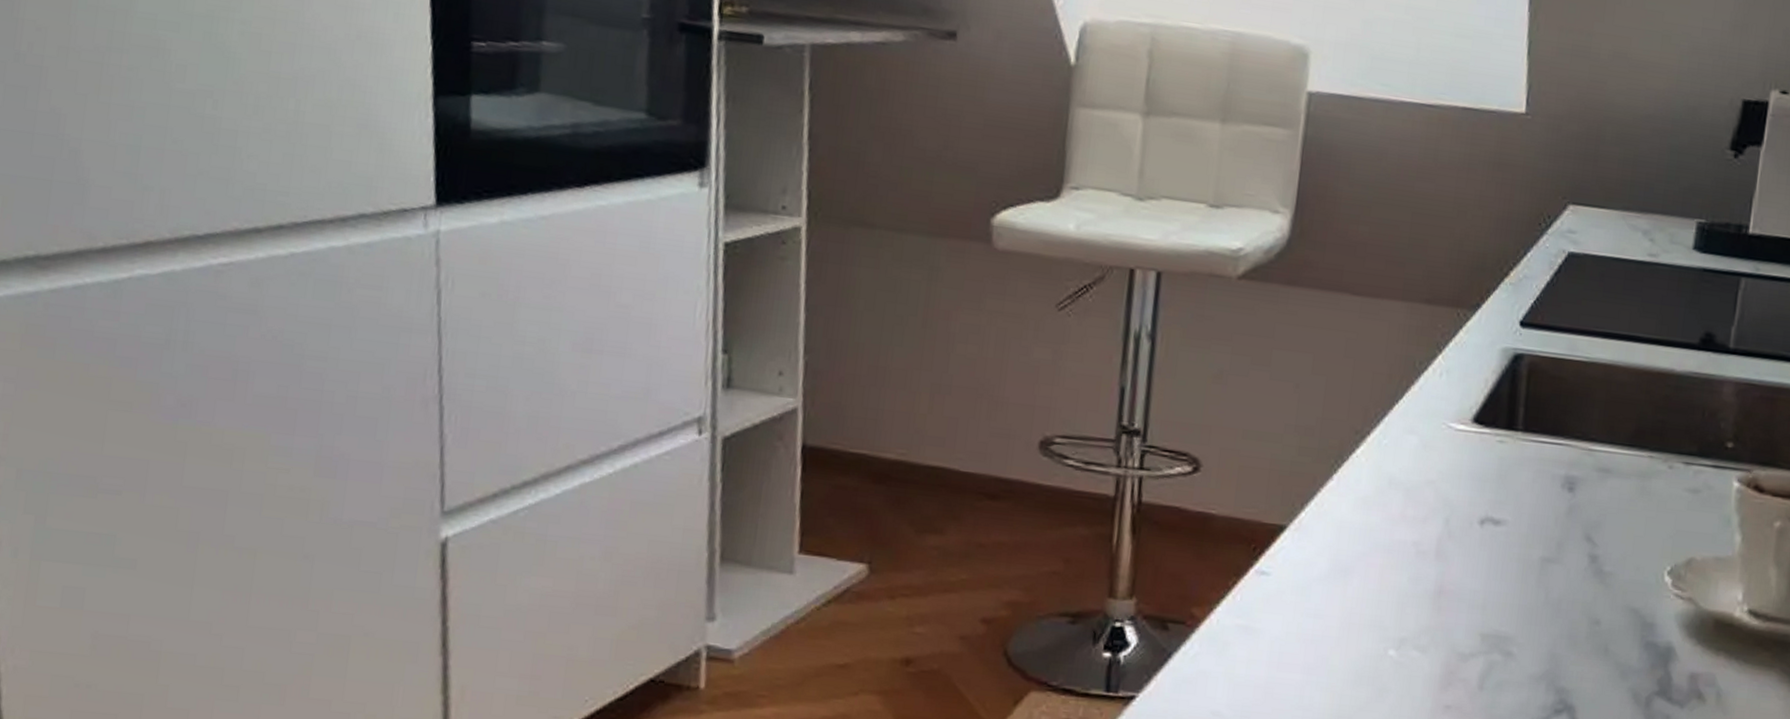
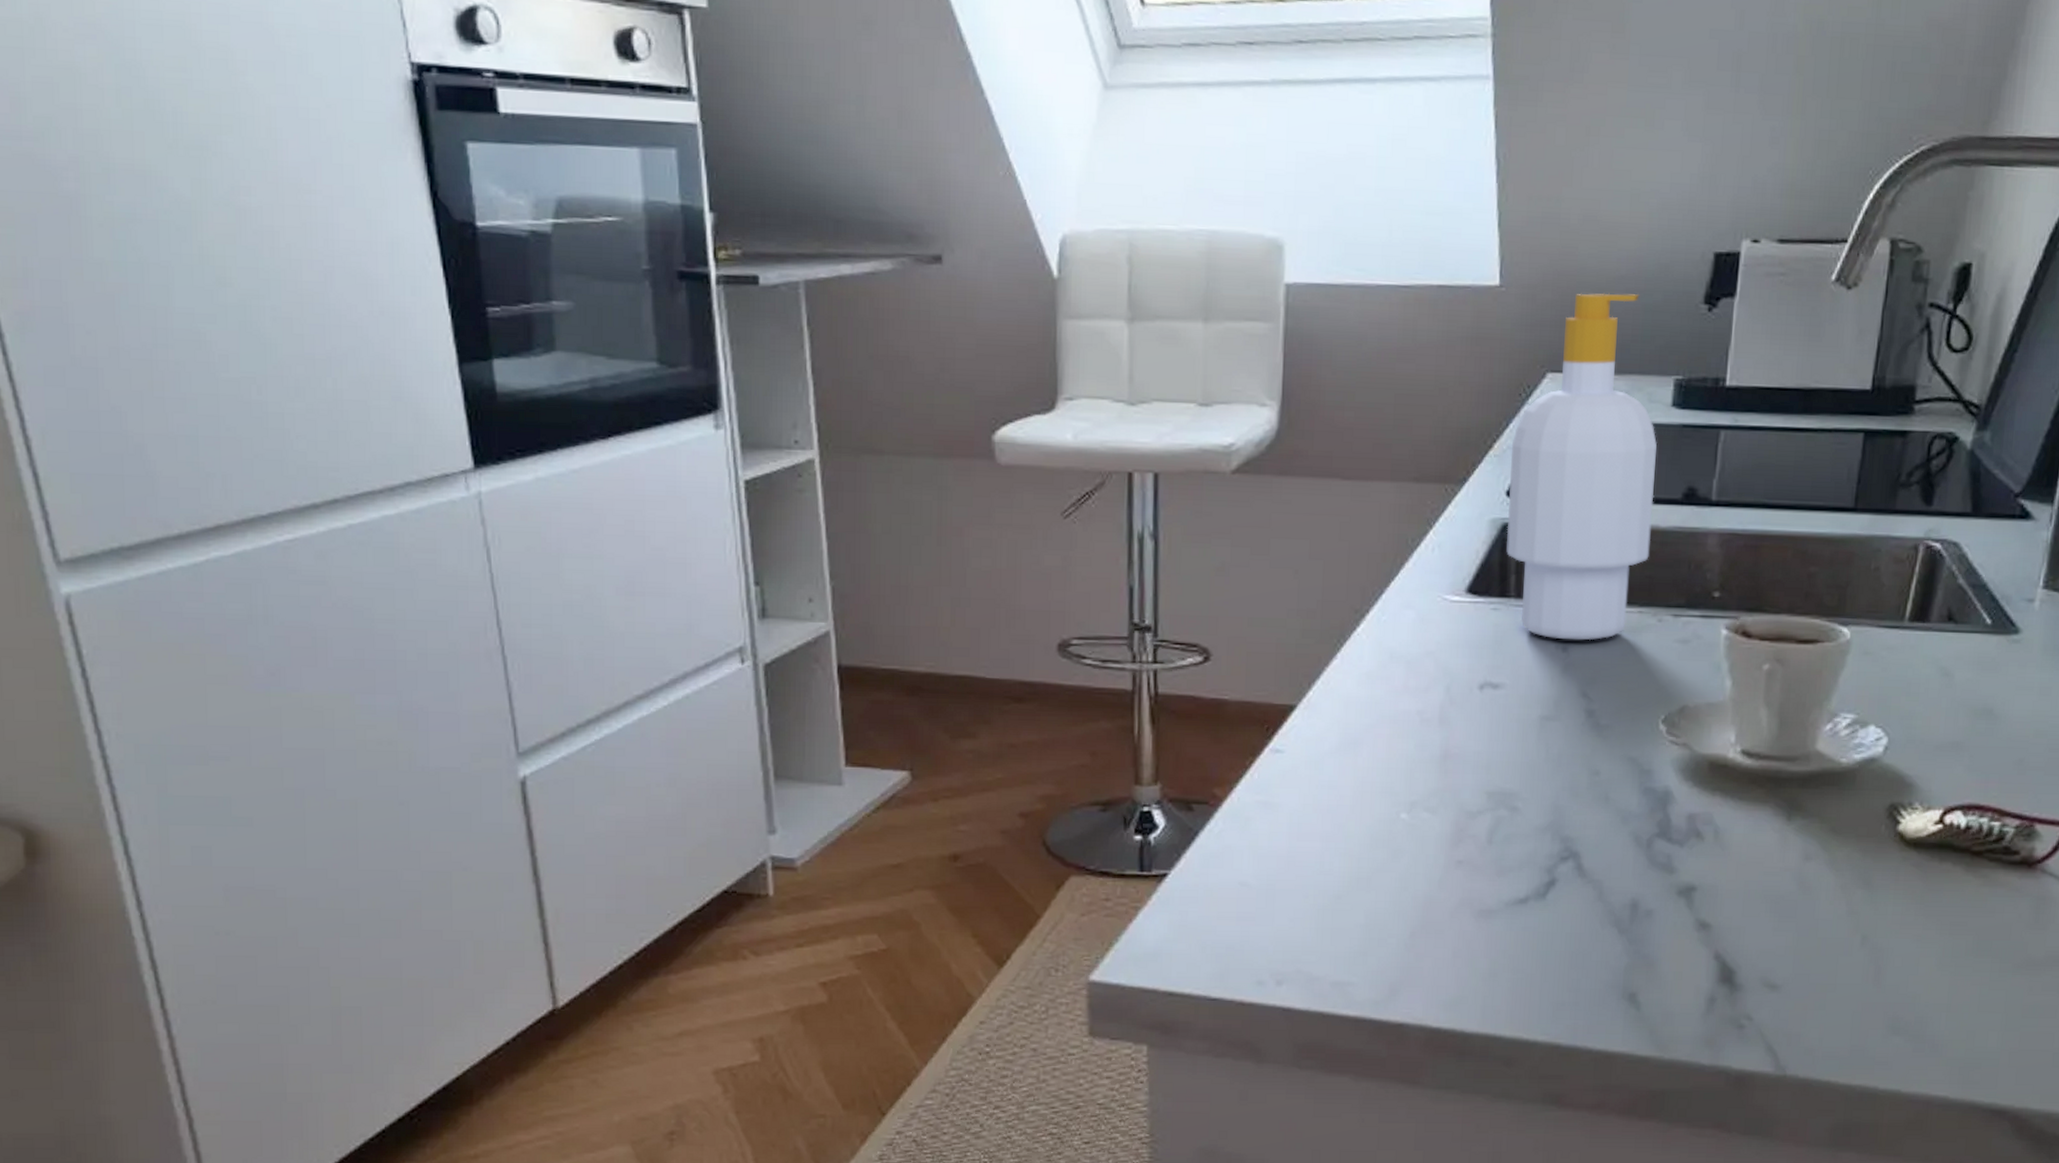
soap bottle: none [1516,128,1676,483] -> present [1506,293,1657,641]

